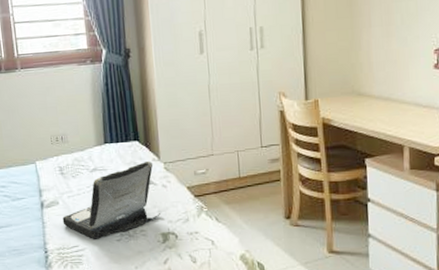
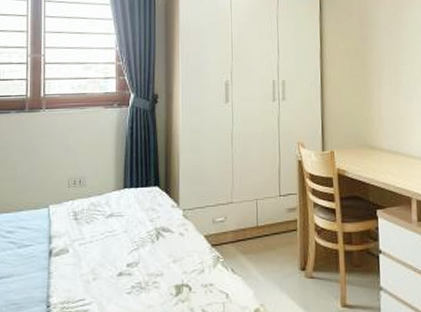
laptop: present [62,160,160,239] -> none [70,207,175,292]

